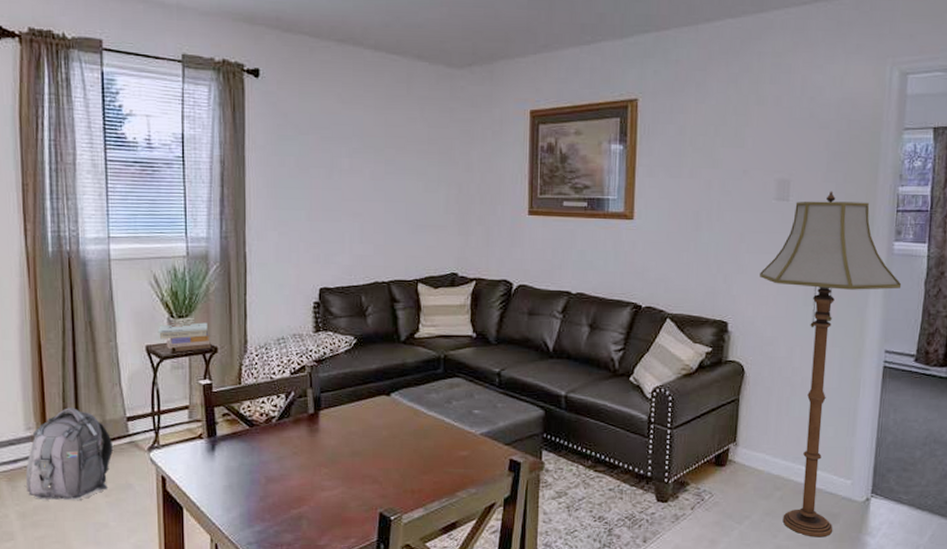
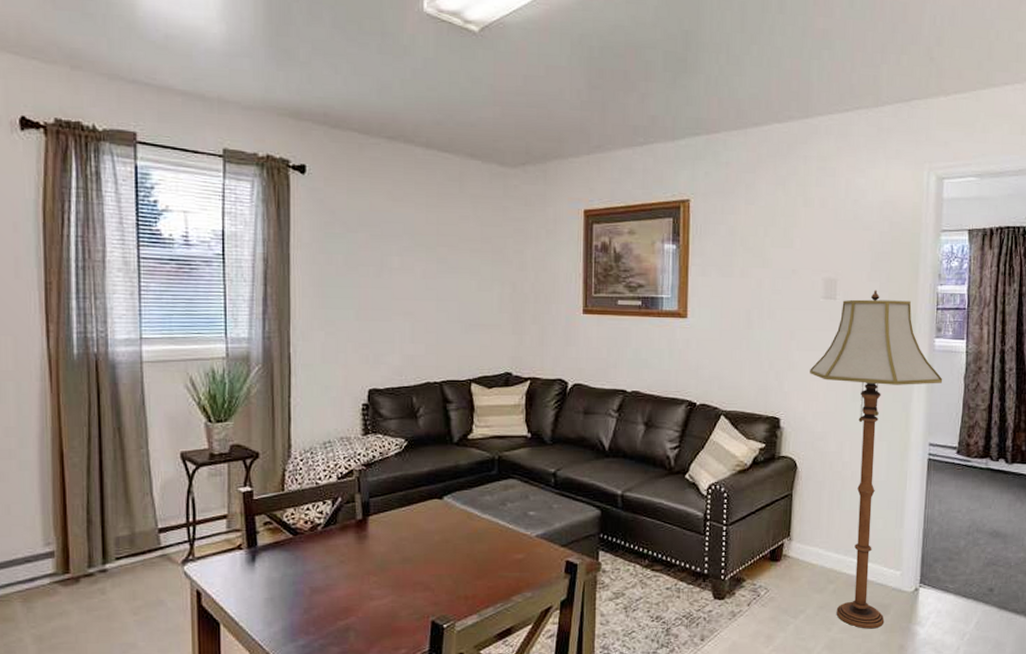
backpack: present [25,408,113,501] -> none [43,520,142,622]
books: present [157,322,212,353] -> none [193,427,253,459]

